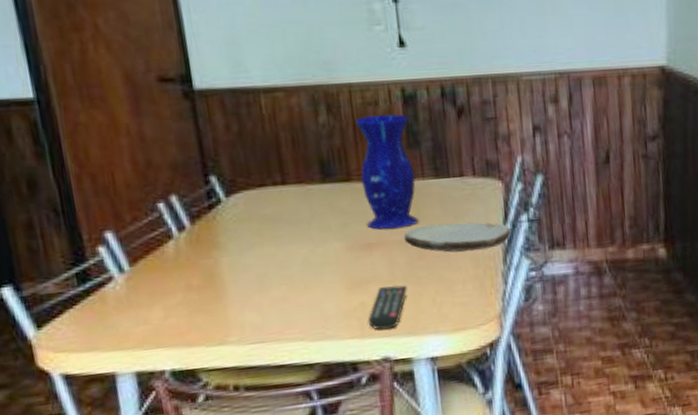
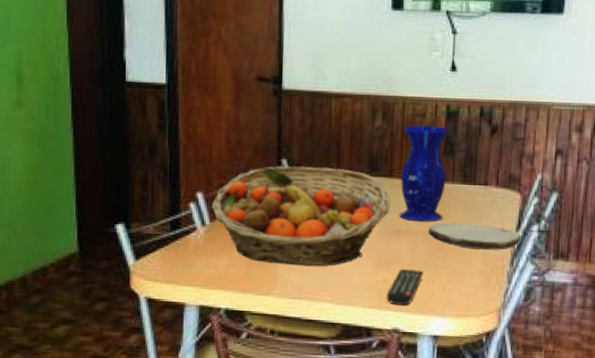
fruit basket: none [127,178,355,306] -> present [211,165,391,266]

